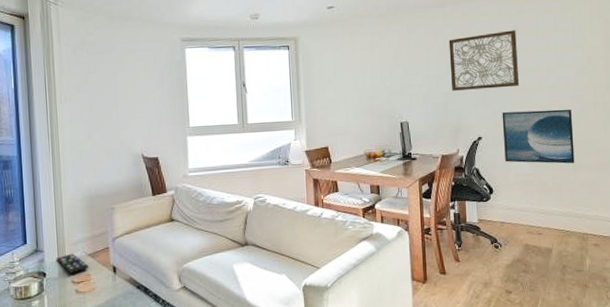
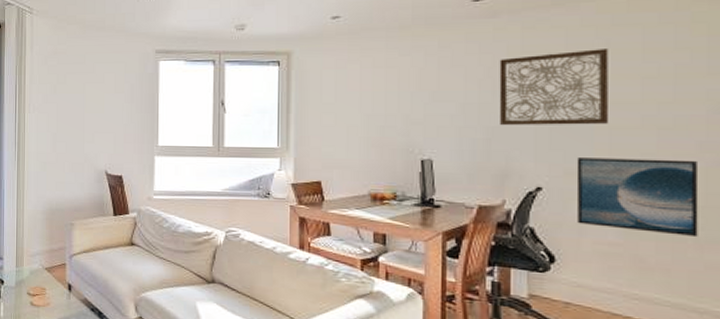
remote control: present [55,253,89,274] -> none [14,264,45,285]

